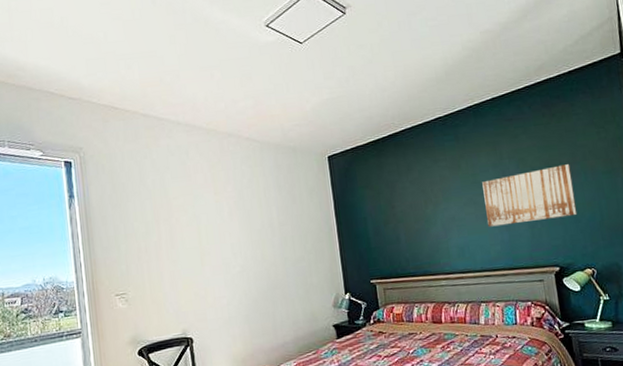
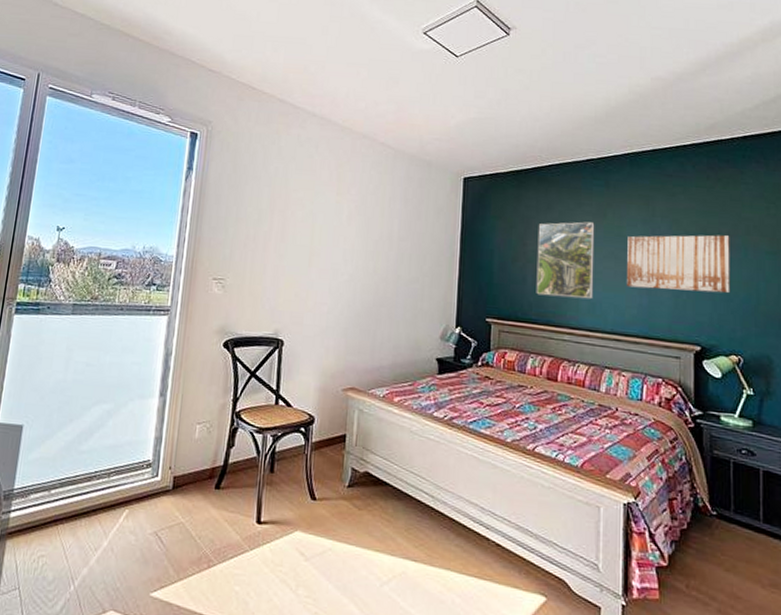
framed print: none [402,175,461,250] -> present [536,222,595,298]

